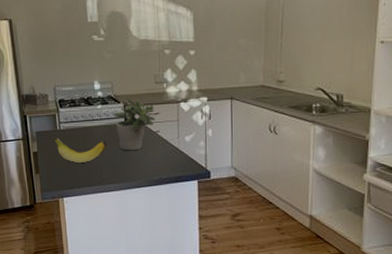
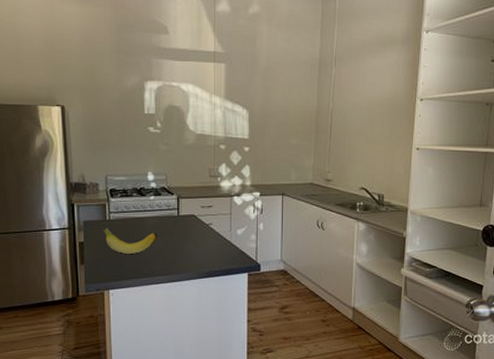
potted plant: present [113,97,156,151] -> none [166,189,209,243]

